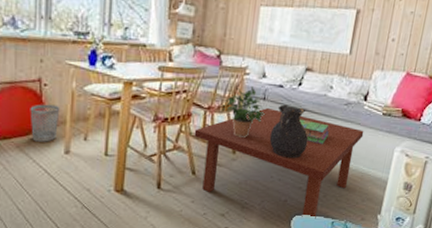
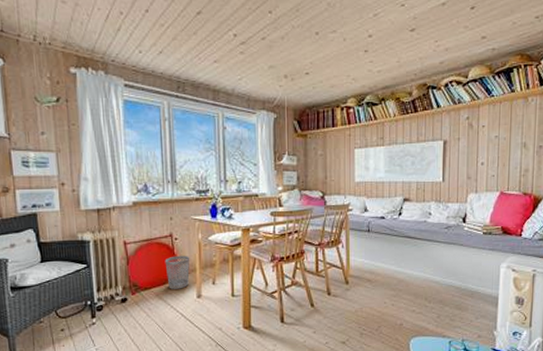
coffee table: present [194,107,364,219] -> none [309,238,468,340]
potted plant: present [220,87,266,138] -> none [330,221,372,268]
ceramic jug: present [269,104,309,159] -> none [378,234,415,284]
stack of books: present [299,119,329,145] -> none [404,246,434,268]

